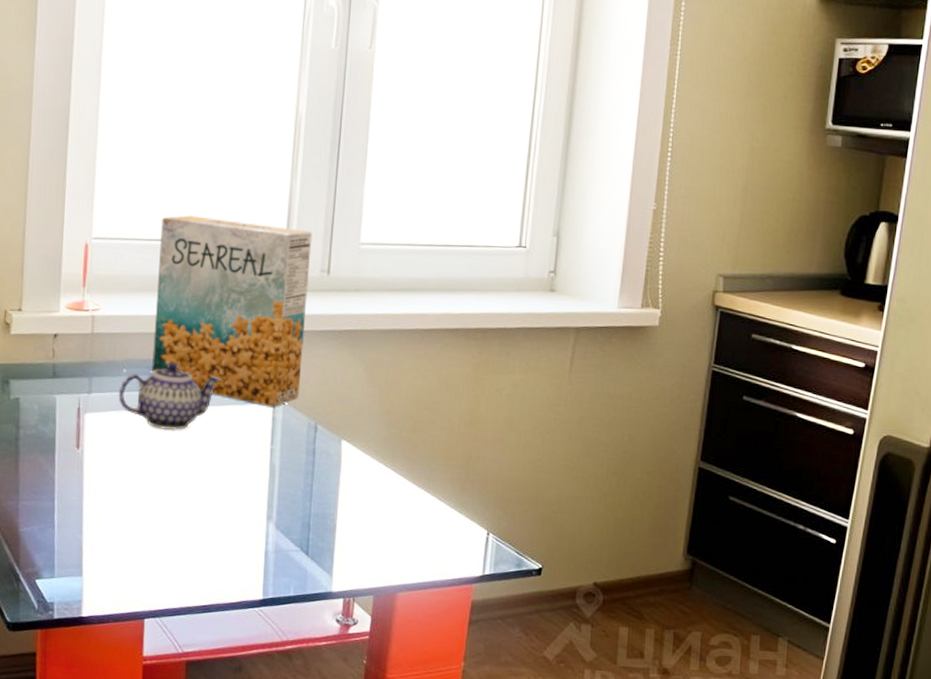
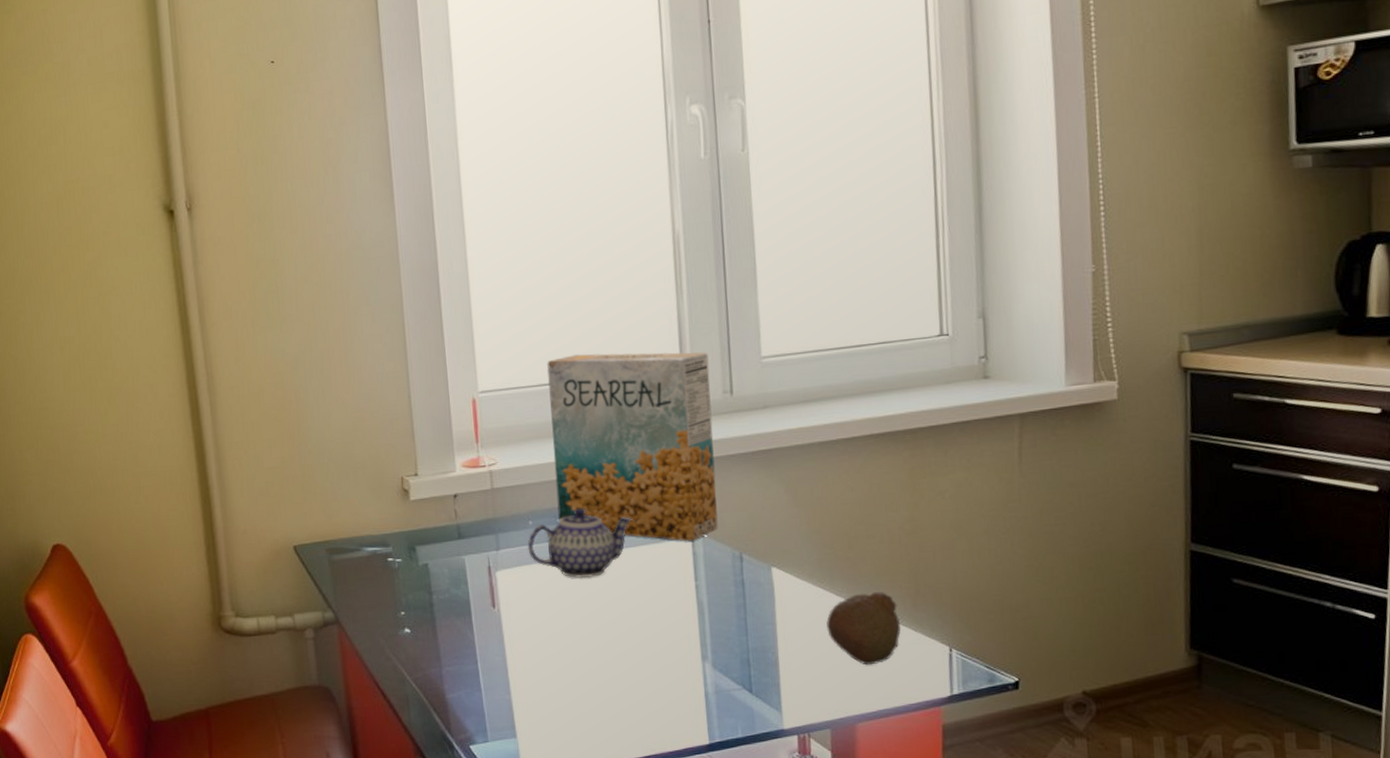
fruit: none [383,472,449,541] -> present [826,591,902,666]

